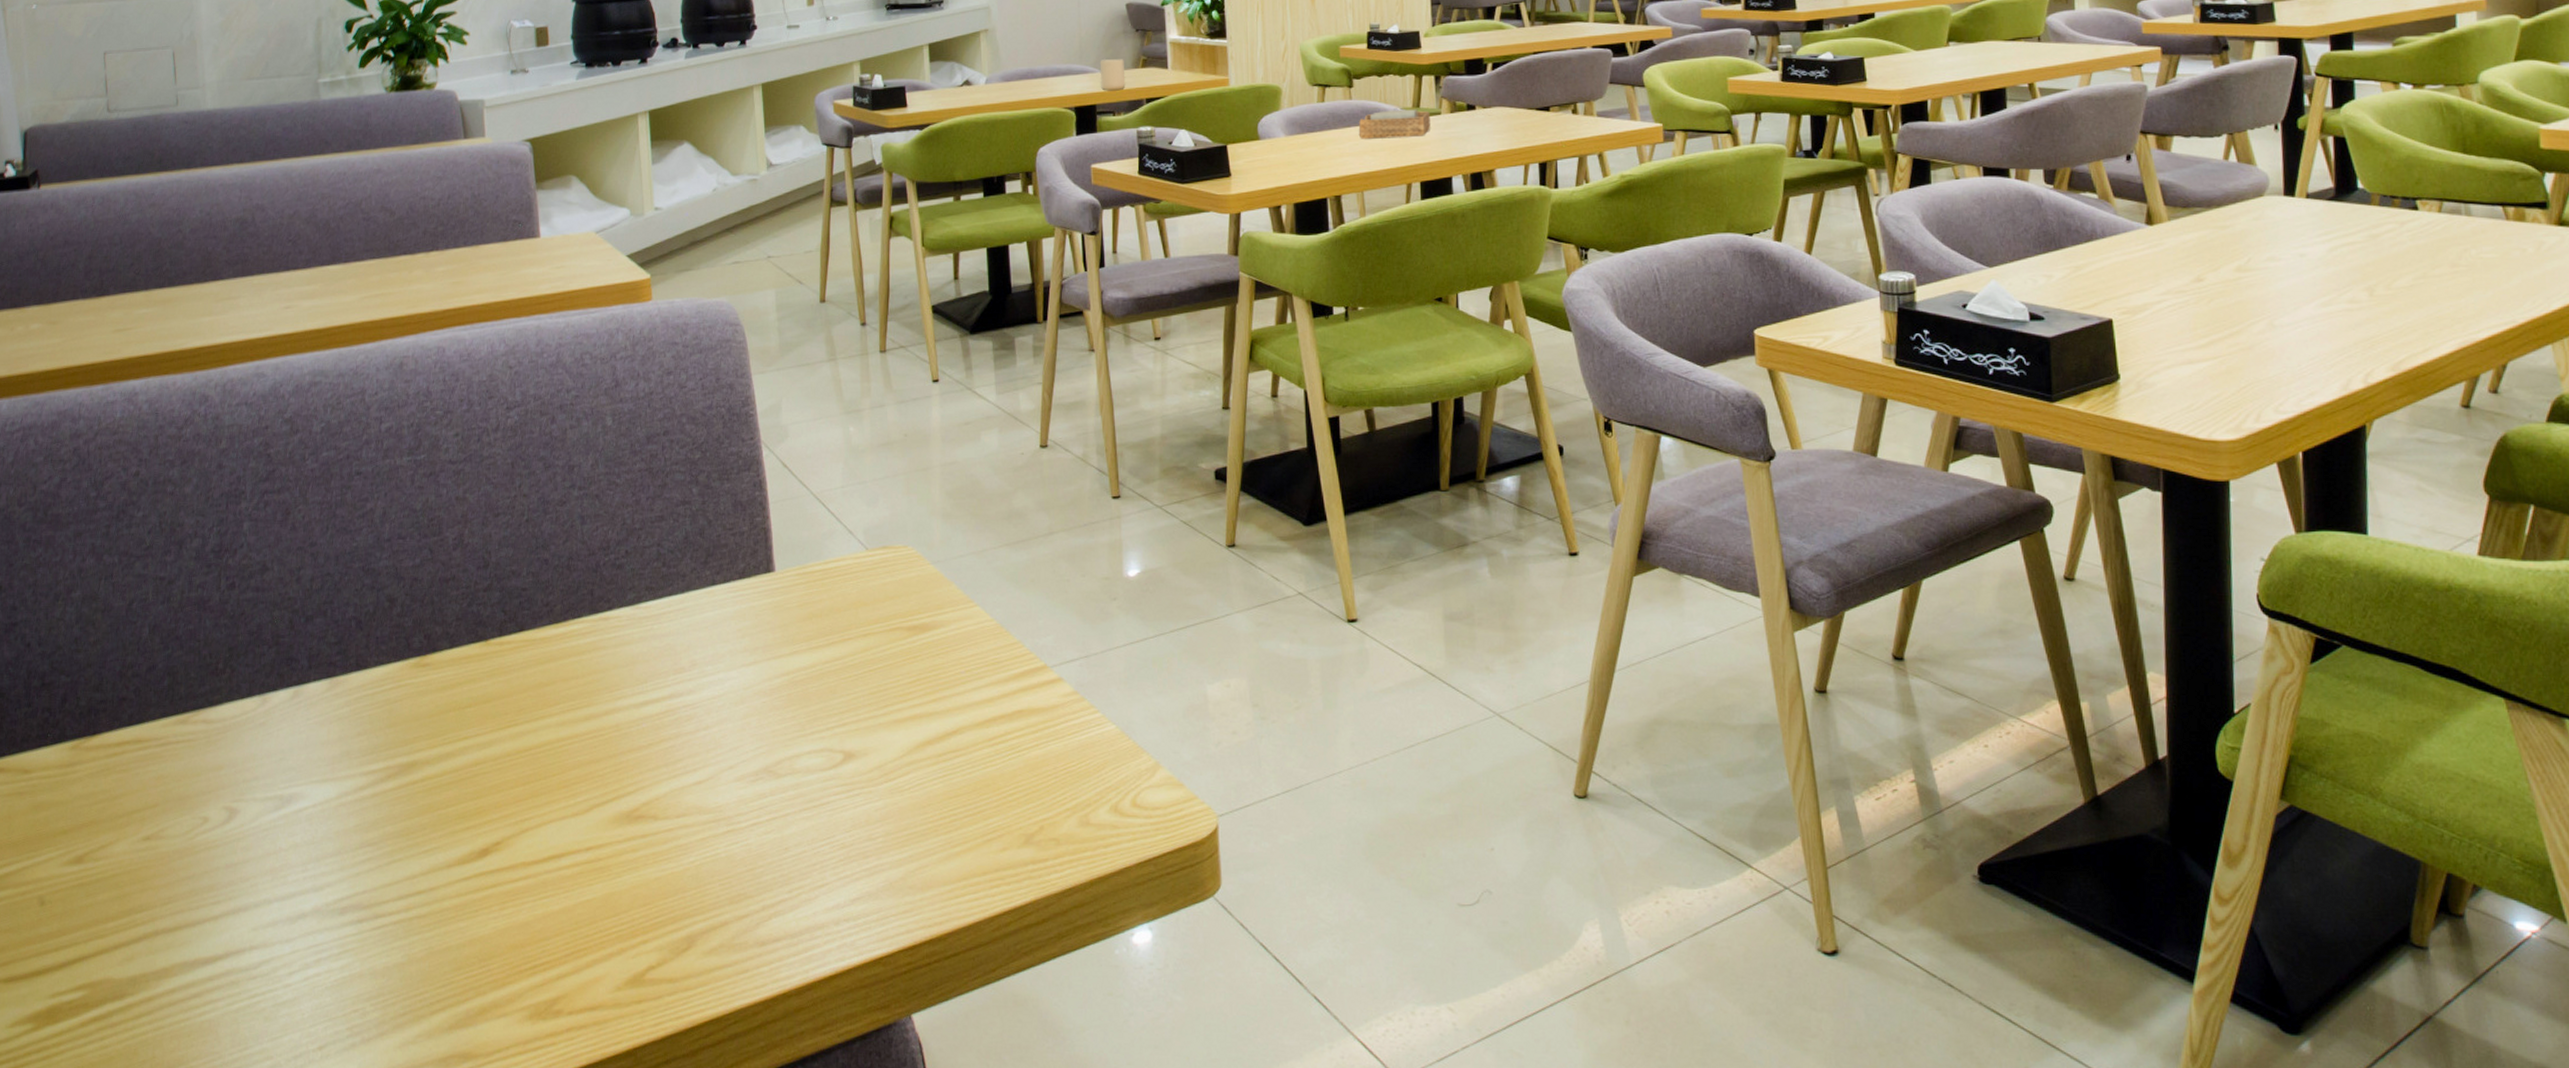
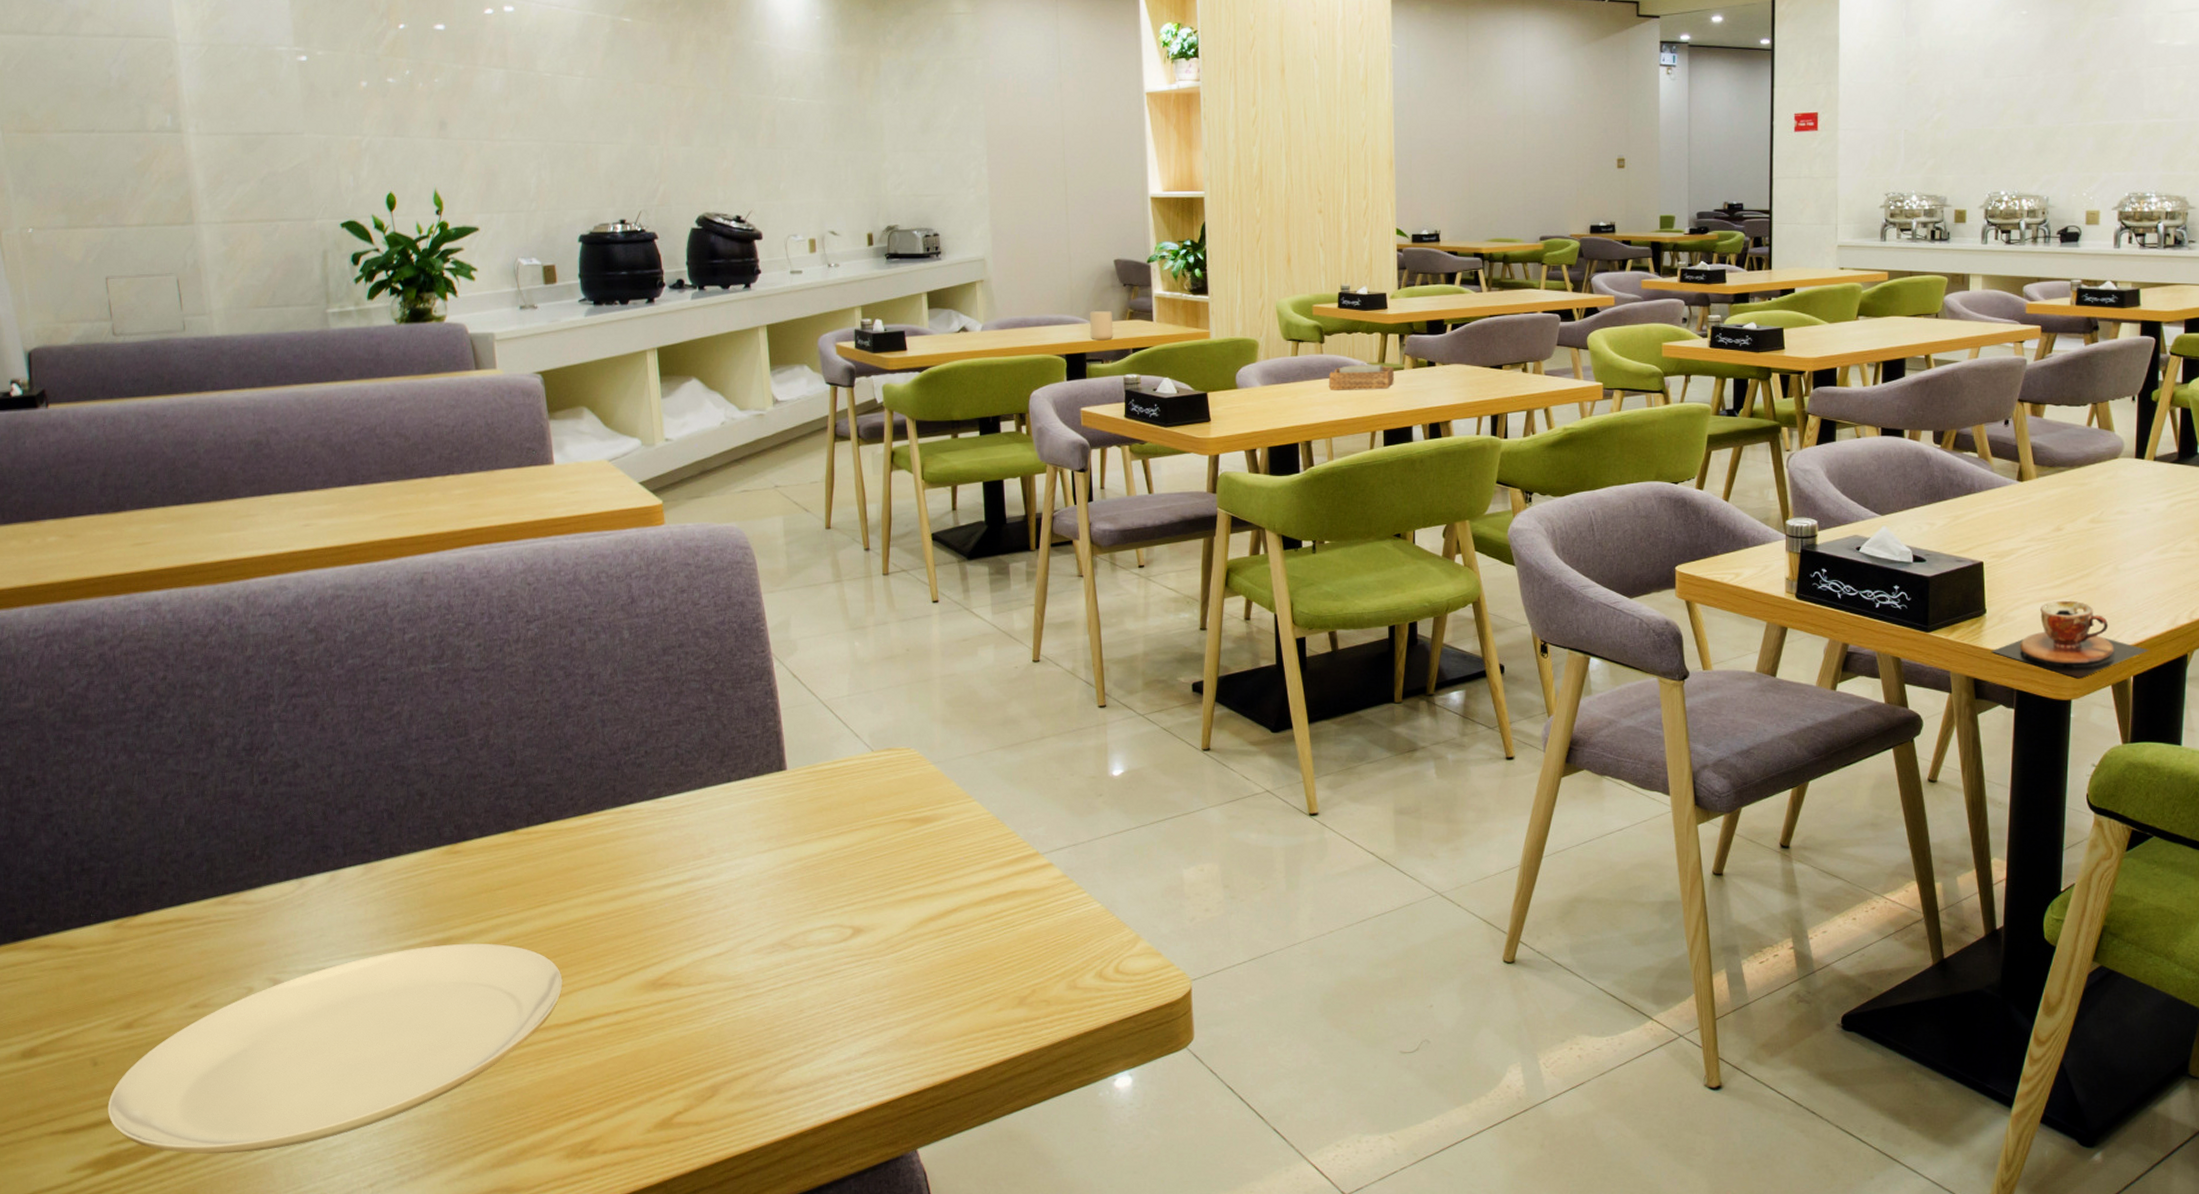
plate: none [52,768,531,1009] -> present [108,943,563,1154]
teacup: none [2129,363,2319,456] -> present [1991,600,2149,679]

